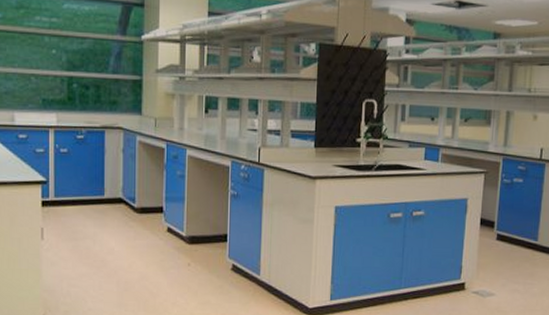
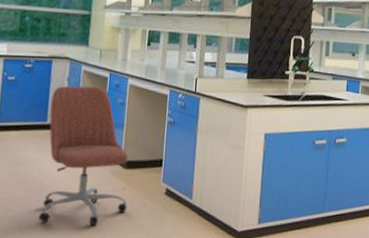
office chair: none [103,157,193,302] -> present [38,86,129,226]

